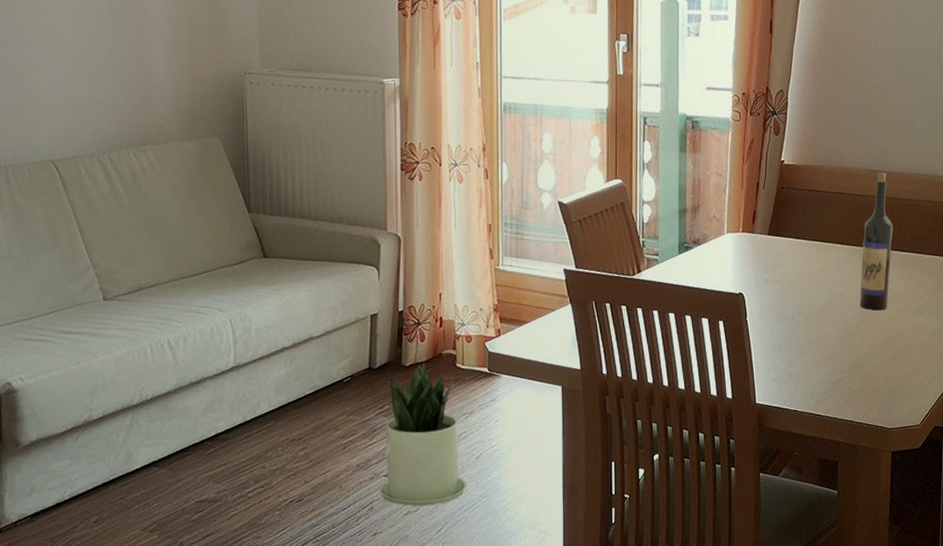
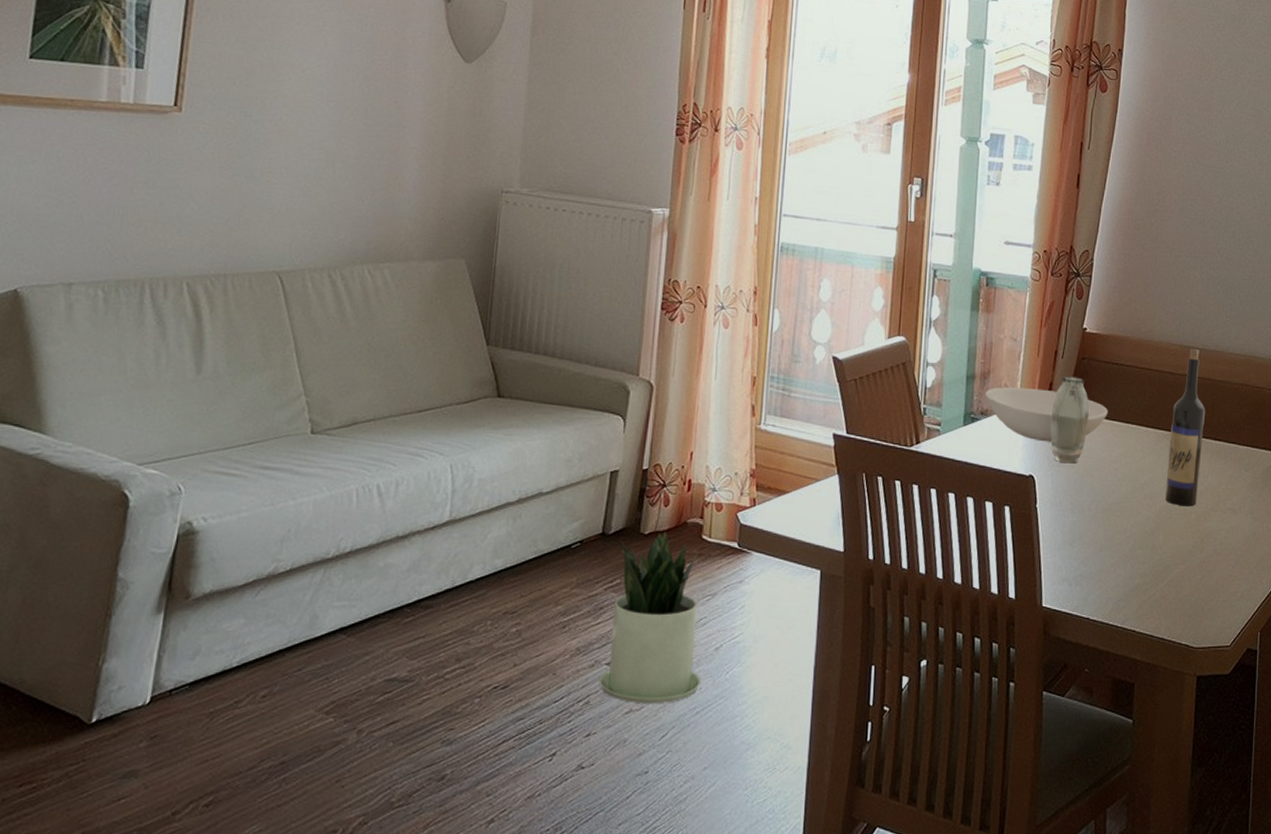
bowl: none [696,217,806,263] -> present [985,387,1108,442]
vase: none [756,204,789,281] -> present [1050,376,1089,464]

